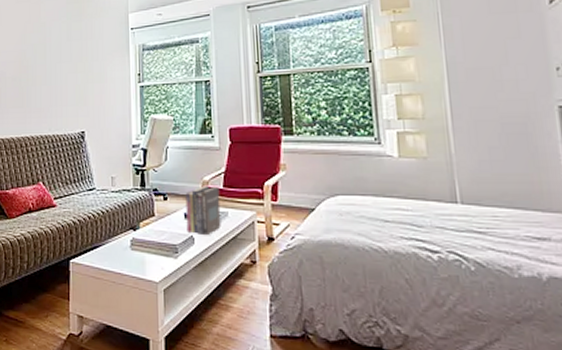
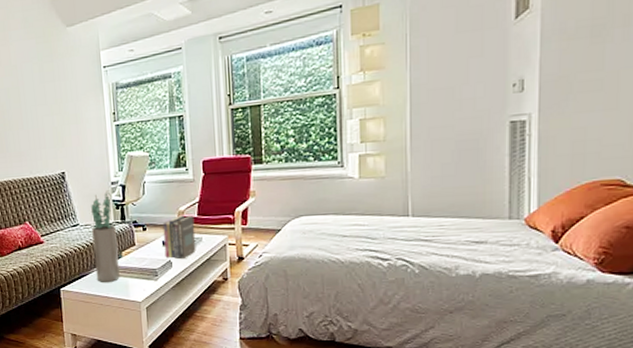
vase: none [109,153,136,256] -> present [91,190,120,282]

